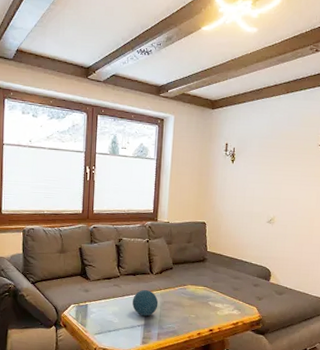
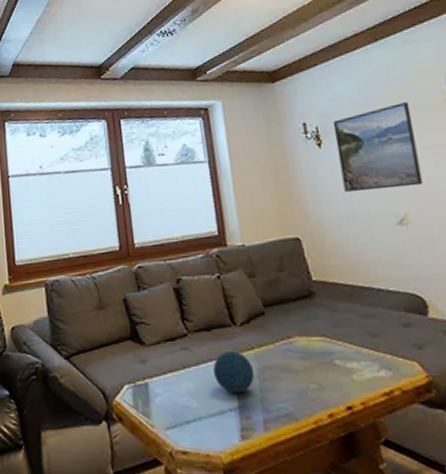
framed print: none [241,141,296,200] -> present [332,102,424,193]

